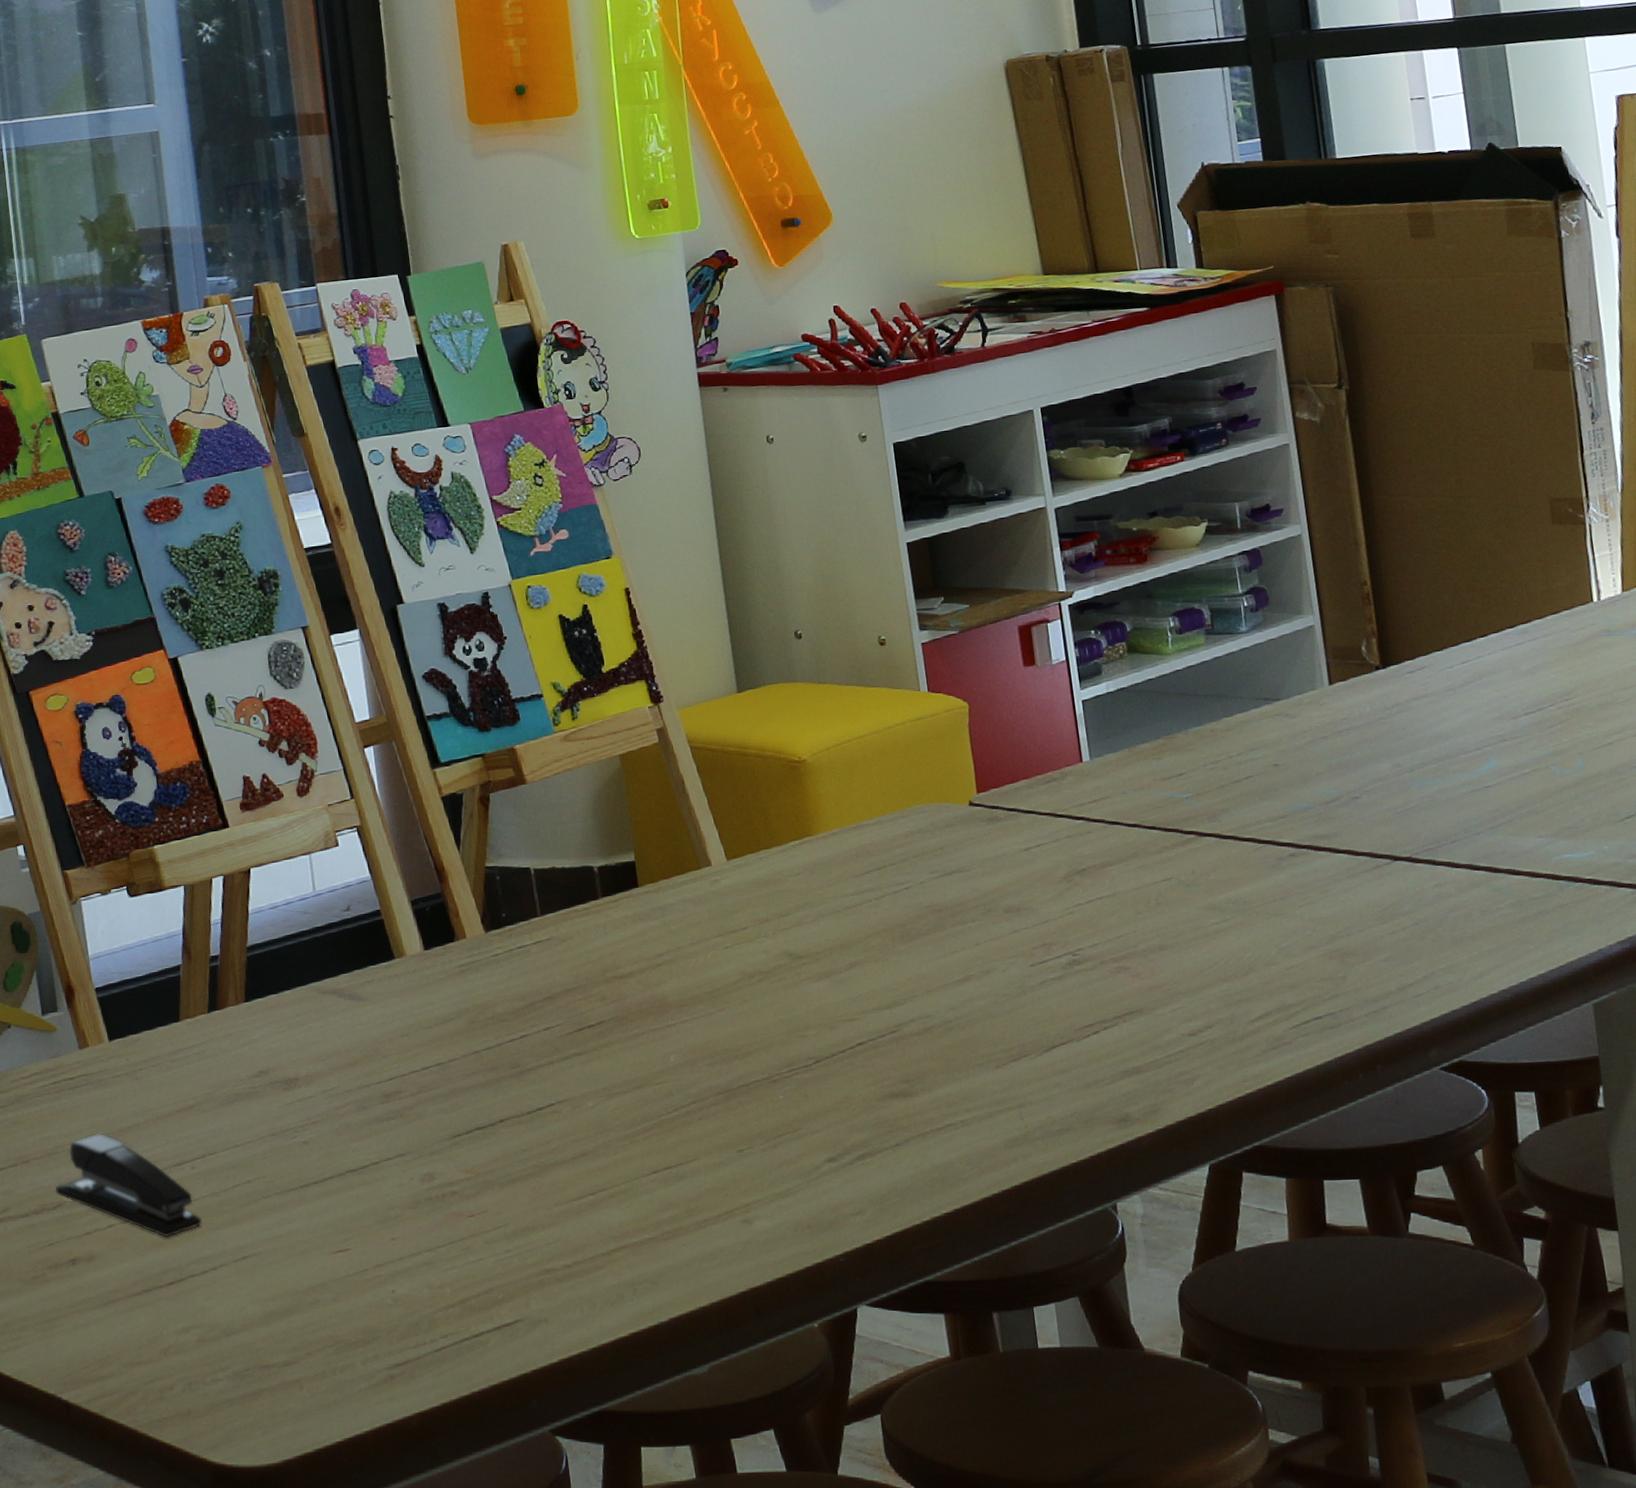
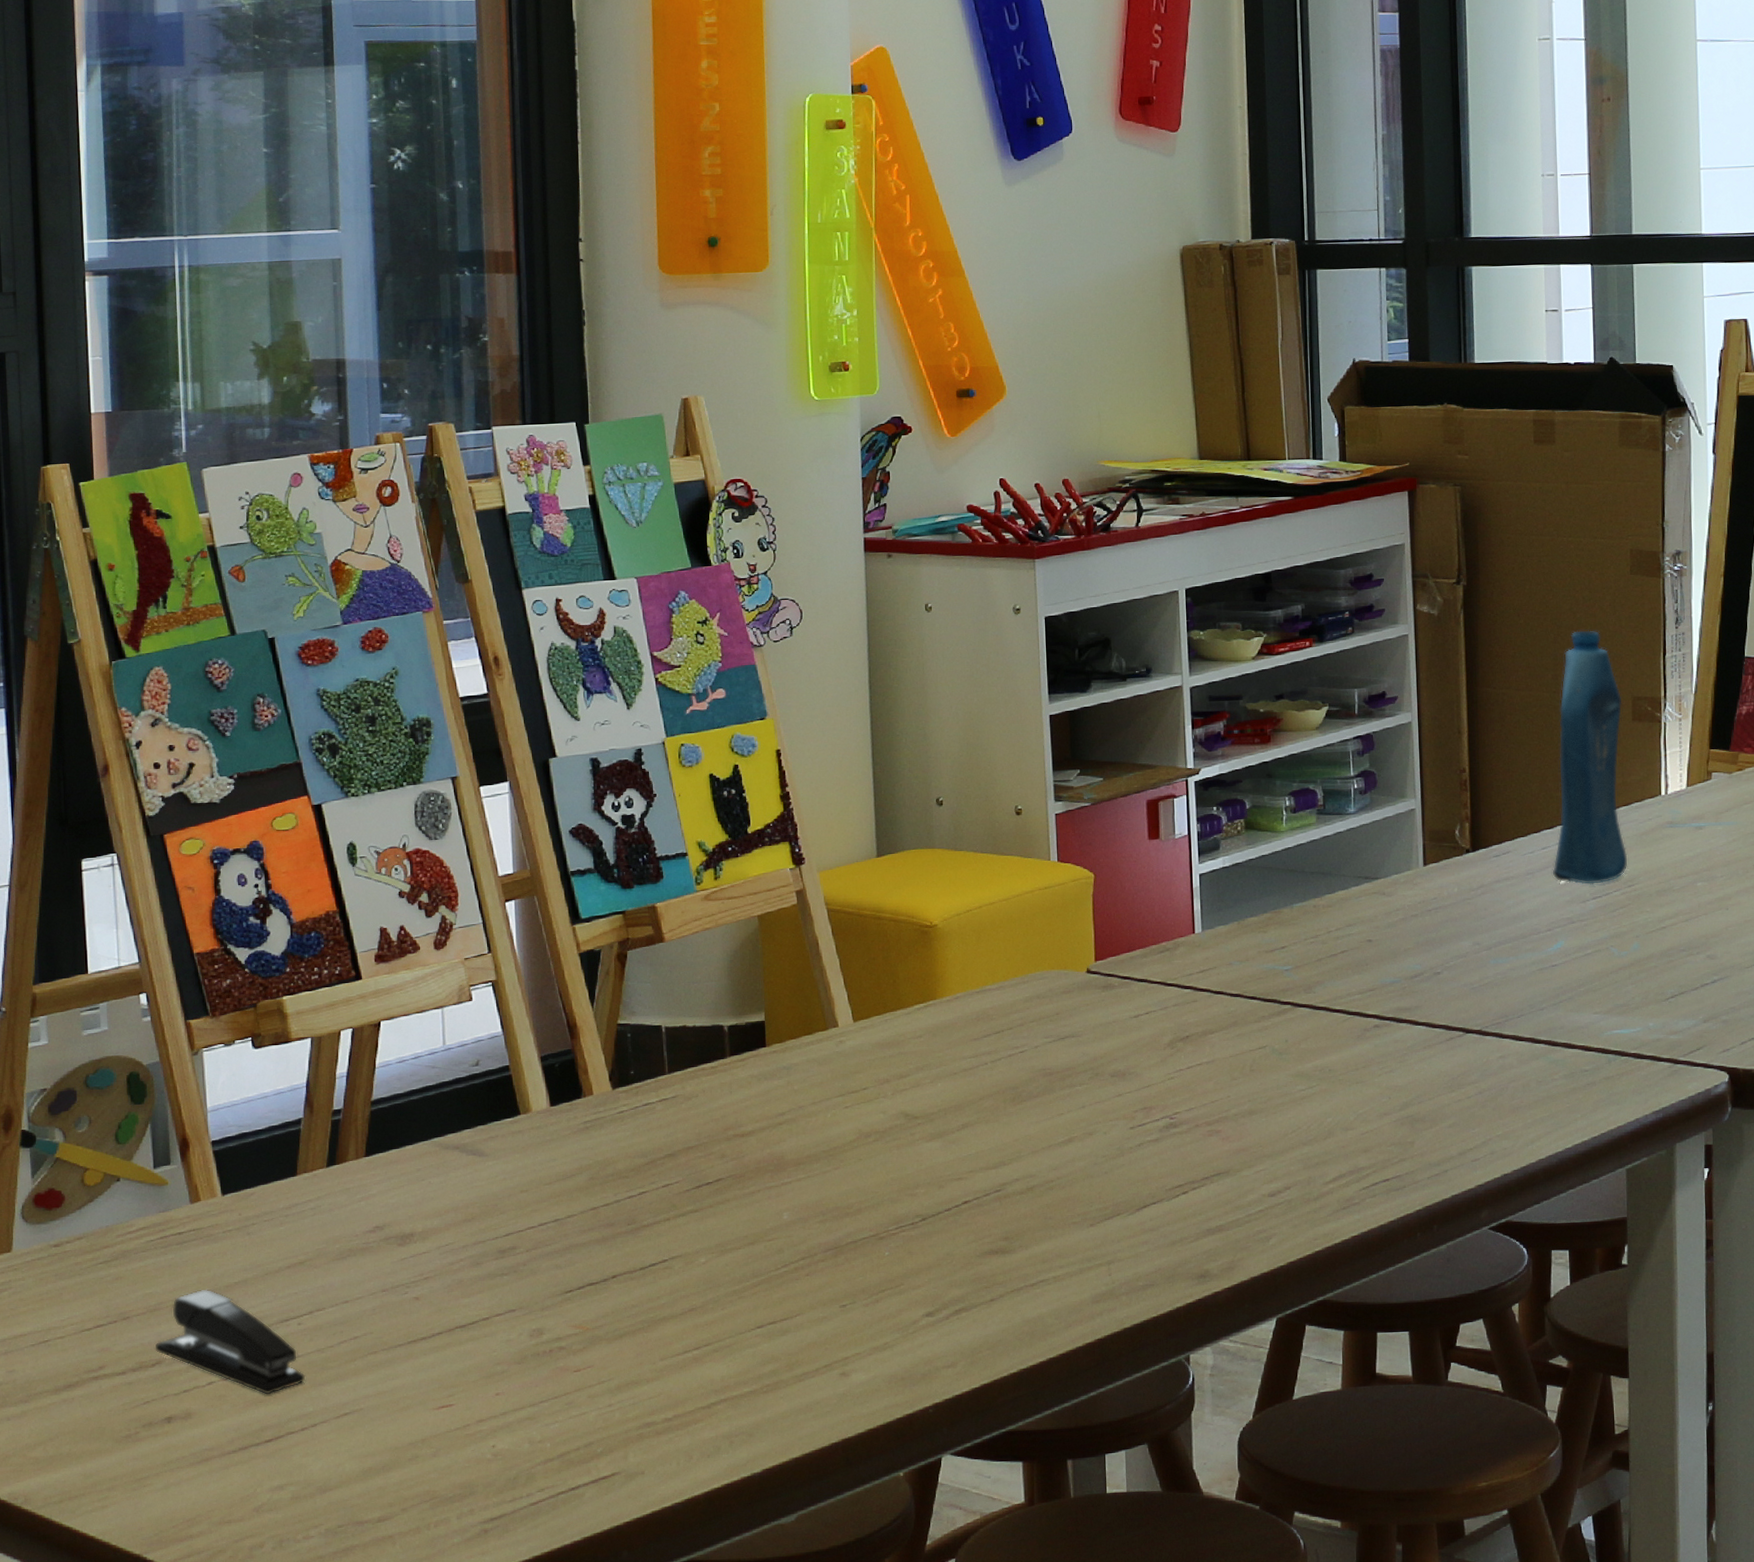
bottle: none [1467,430,1563,700] -> present [1552,630,1628,885]

